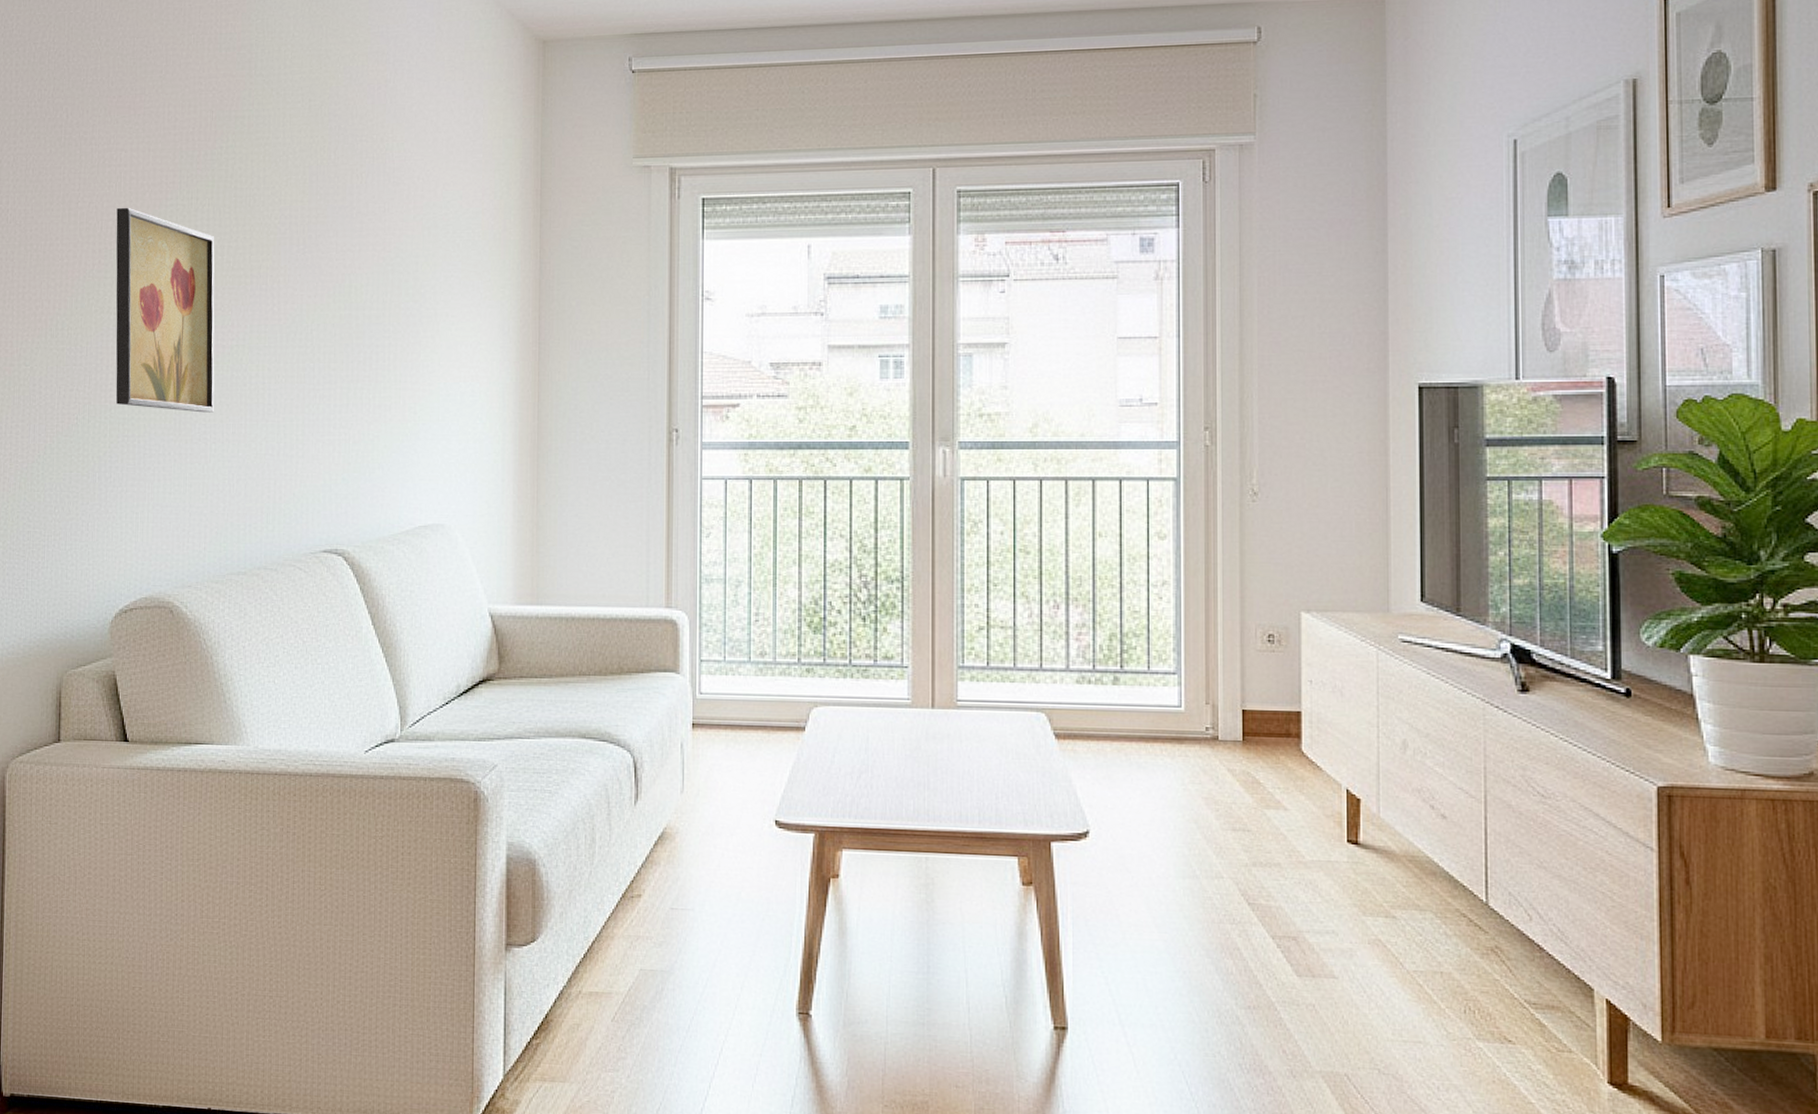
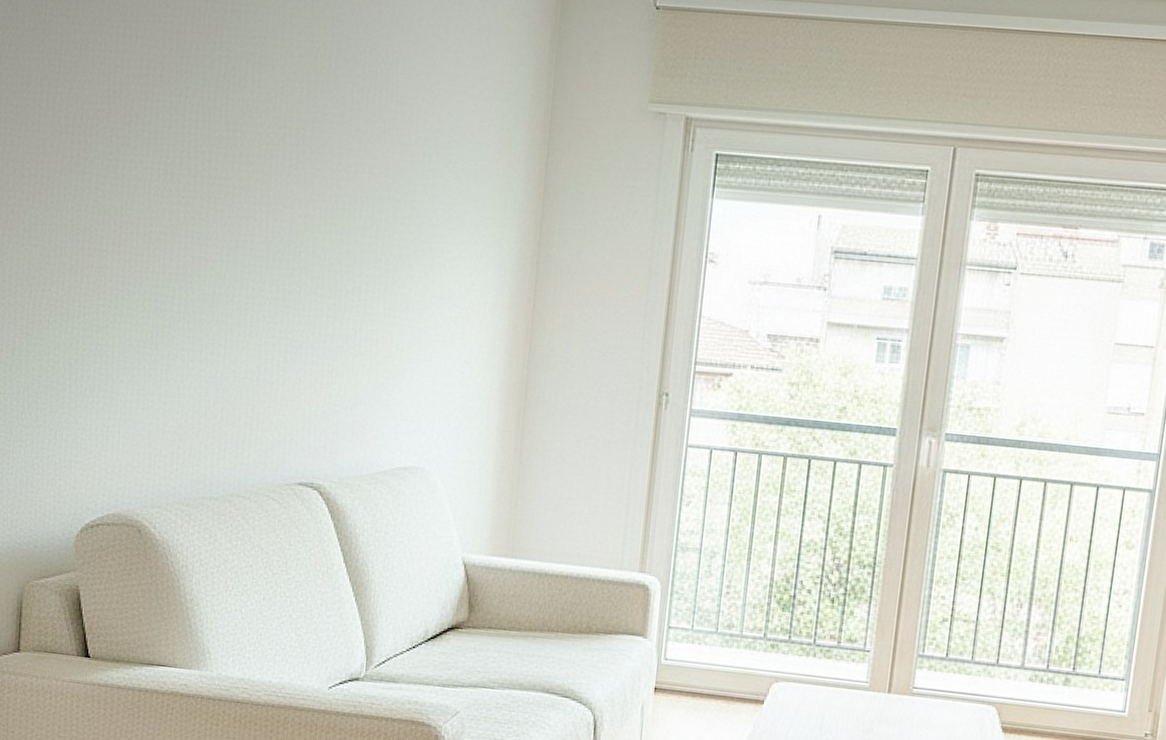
wall art: present [115,207,215,413] -> none [90,97,203,329]

